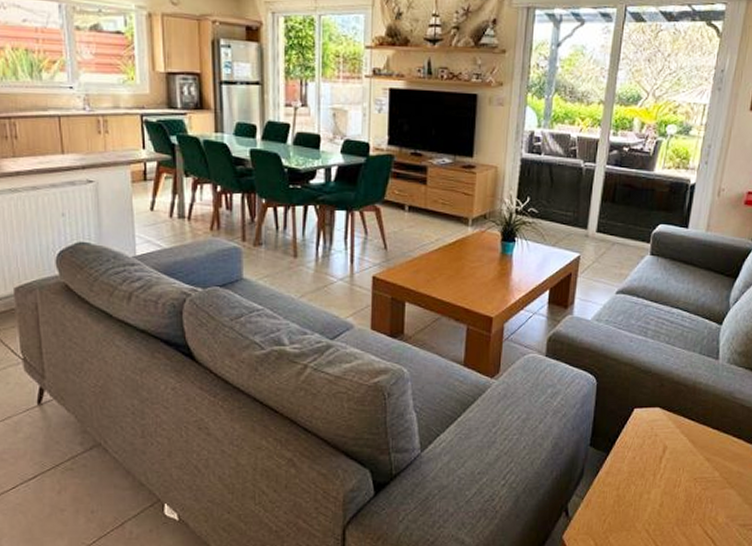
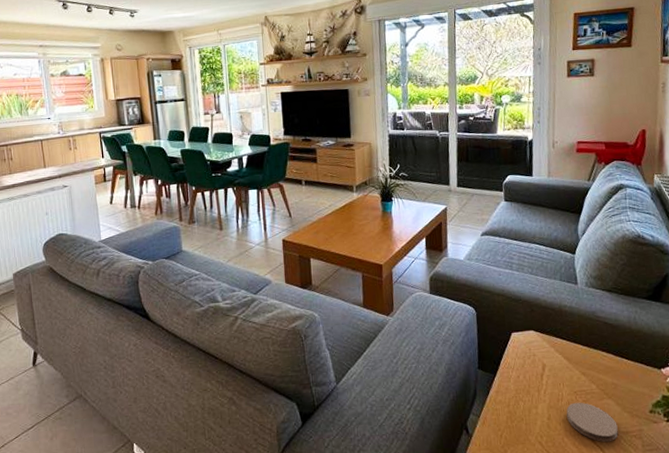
coaster: none [681,490,735,535] -> present [566,402,618,443]

